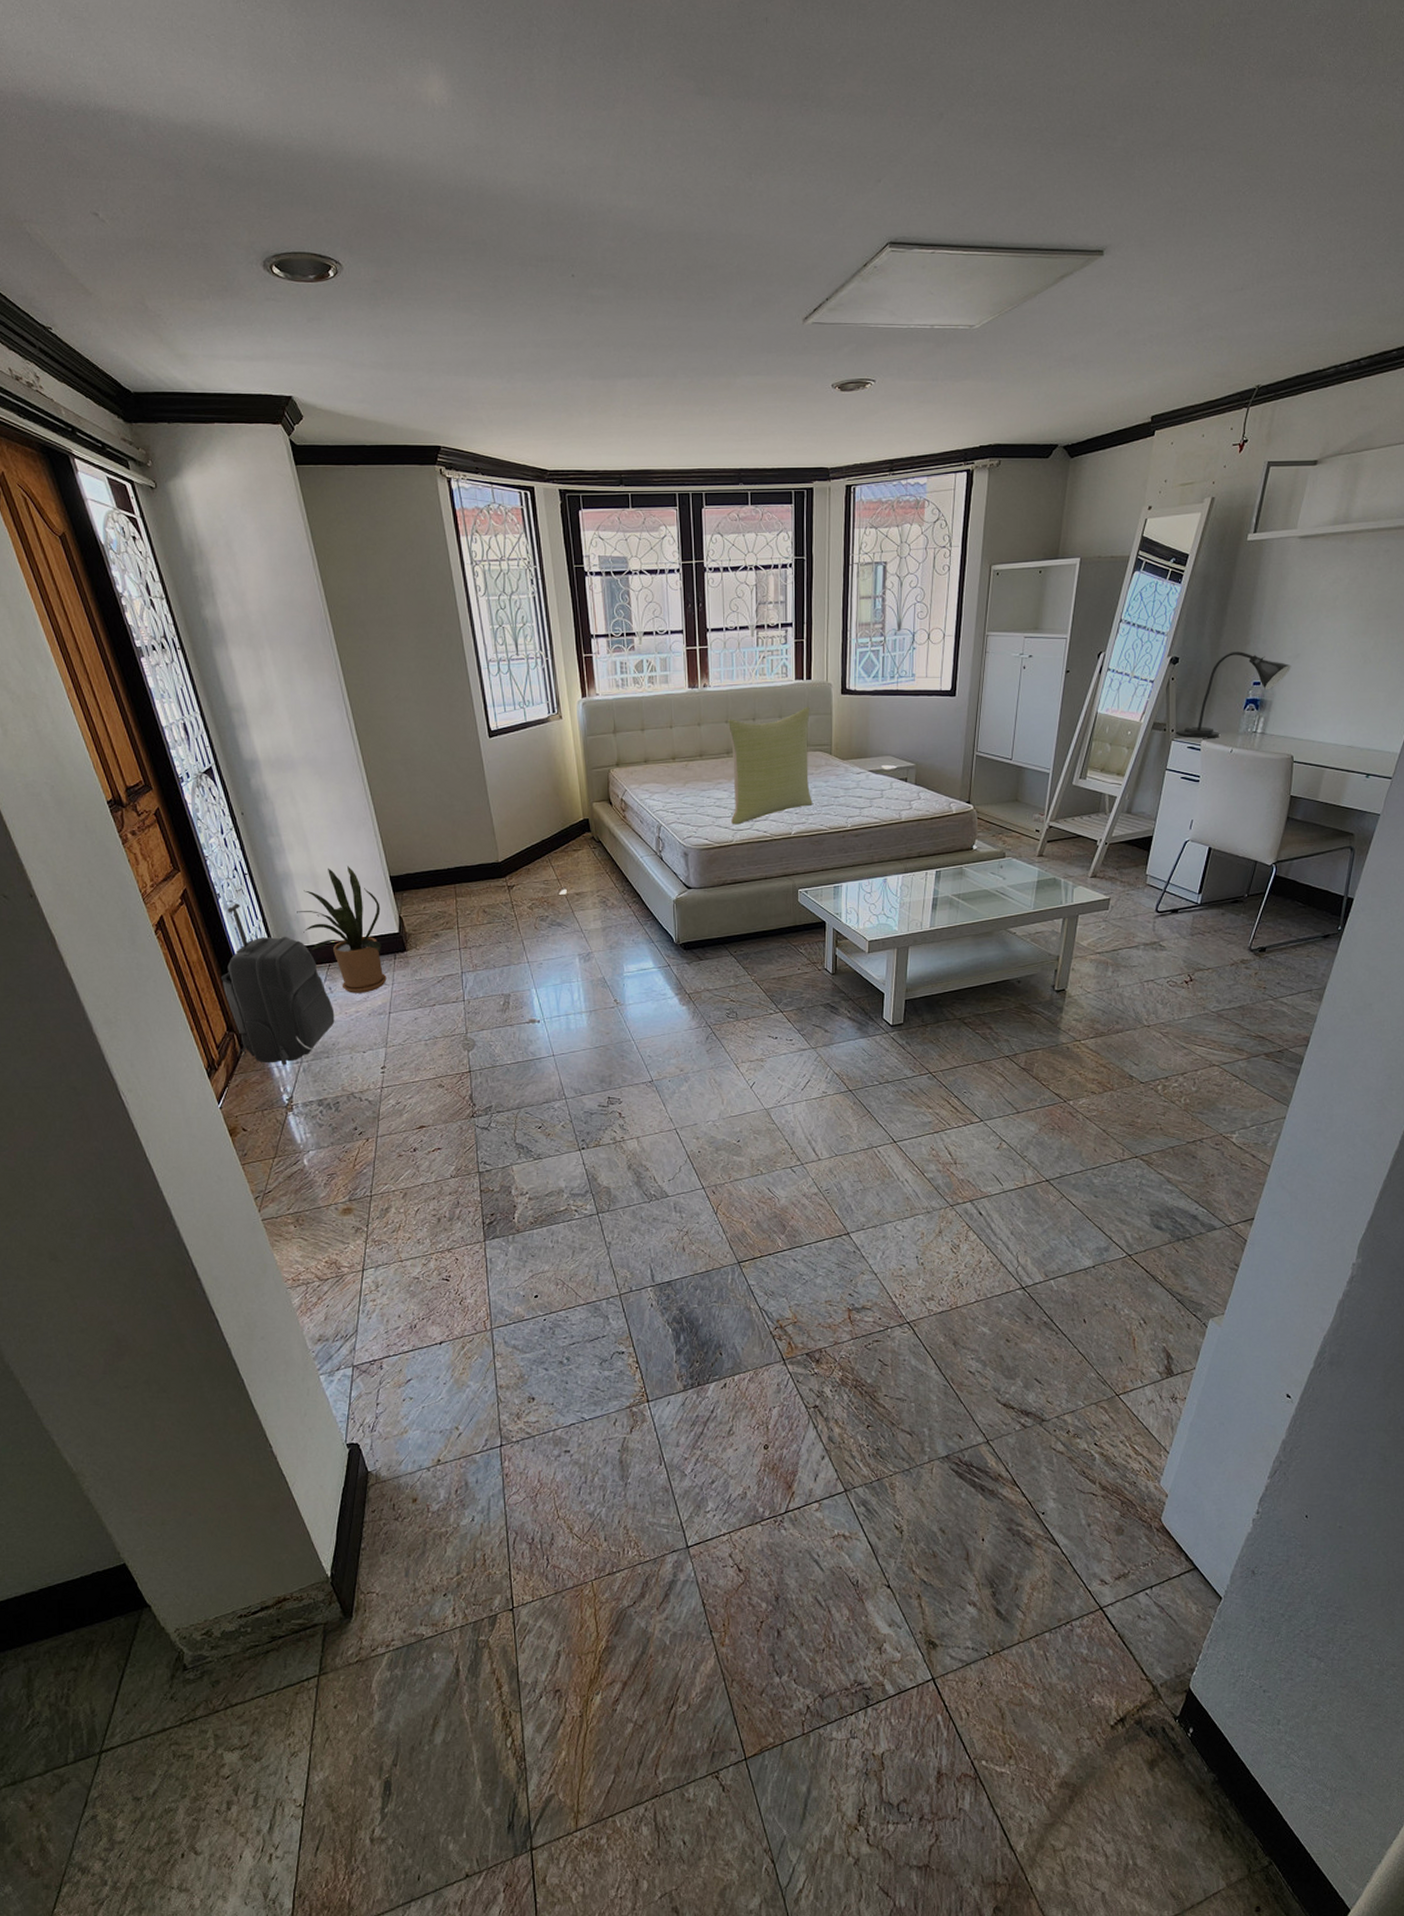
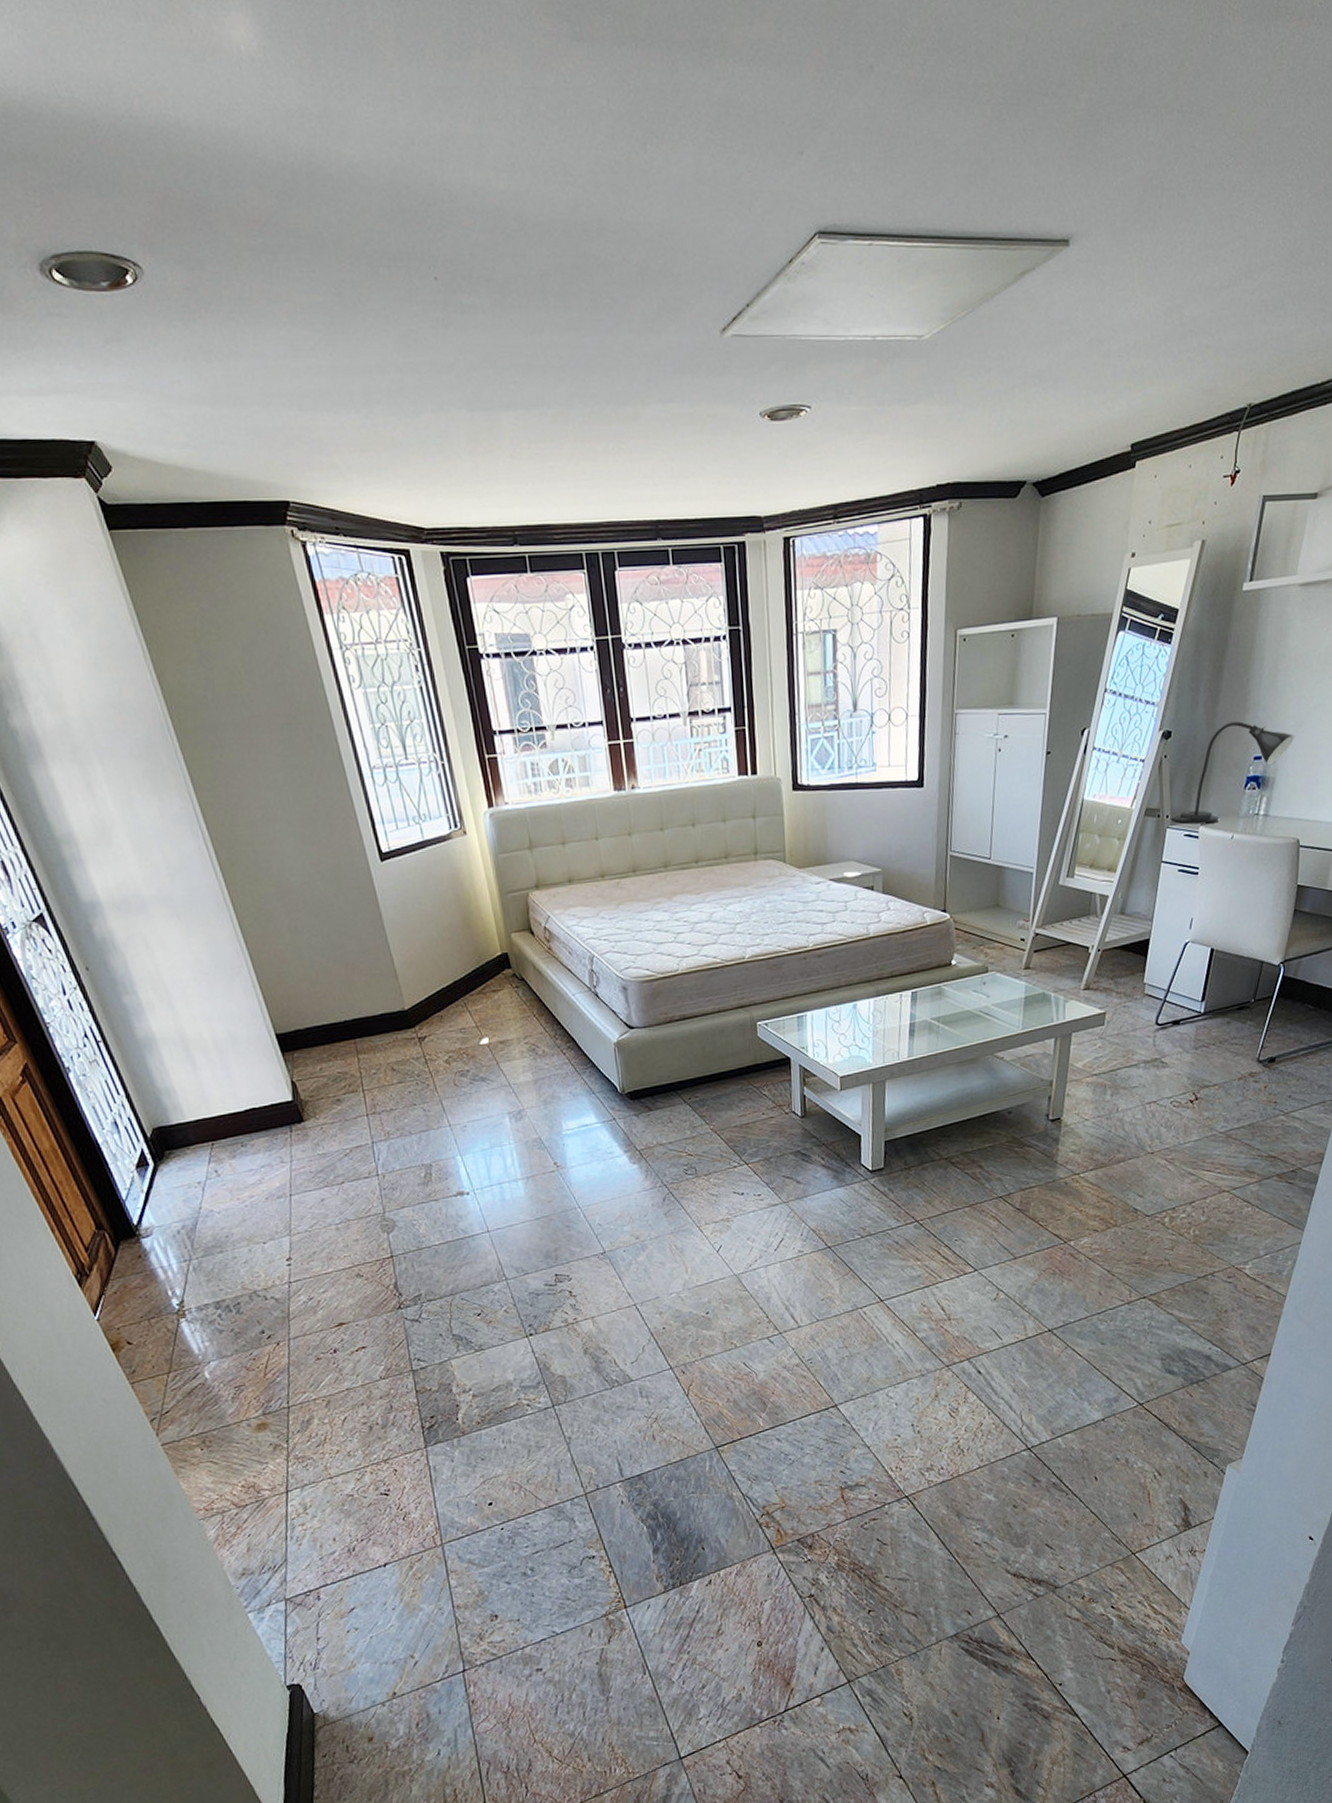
rolling backpack: present [220,903,335,1066] -> none [81,1077,226,1265]
house plant: present [297,866,387,993] -> none [166,1025,284,1176]
pillow: present [727,707,813,825] -> none [662,807,767,951]

